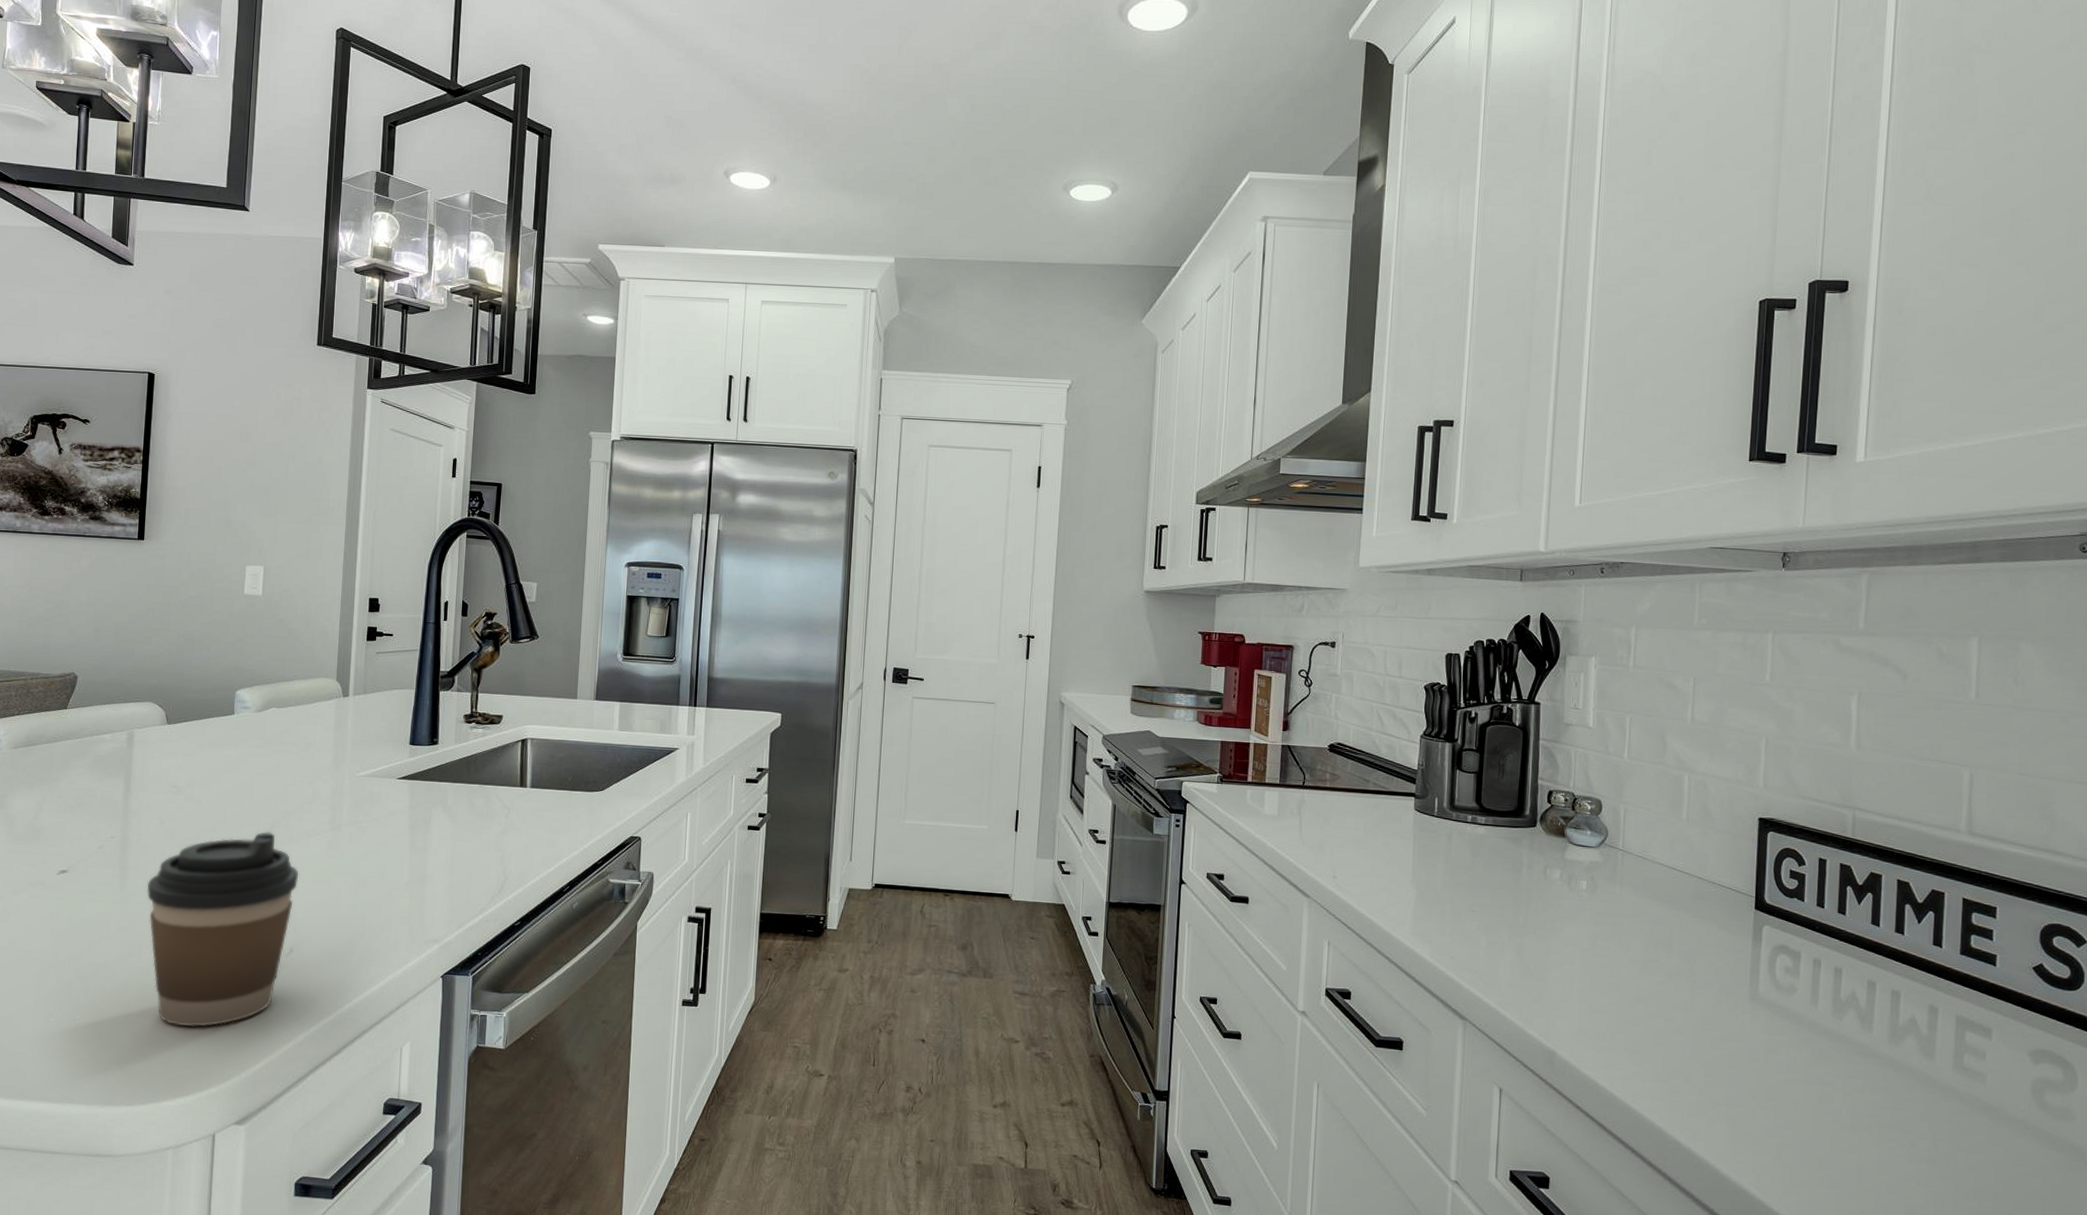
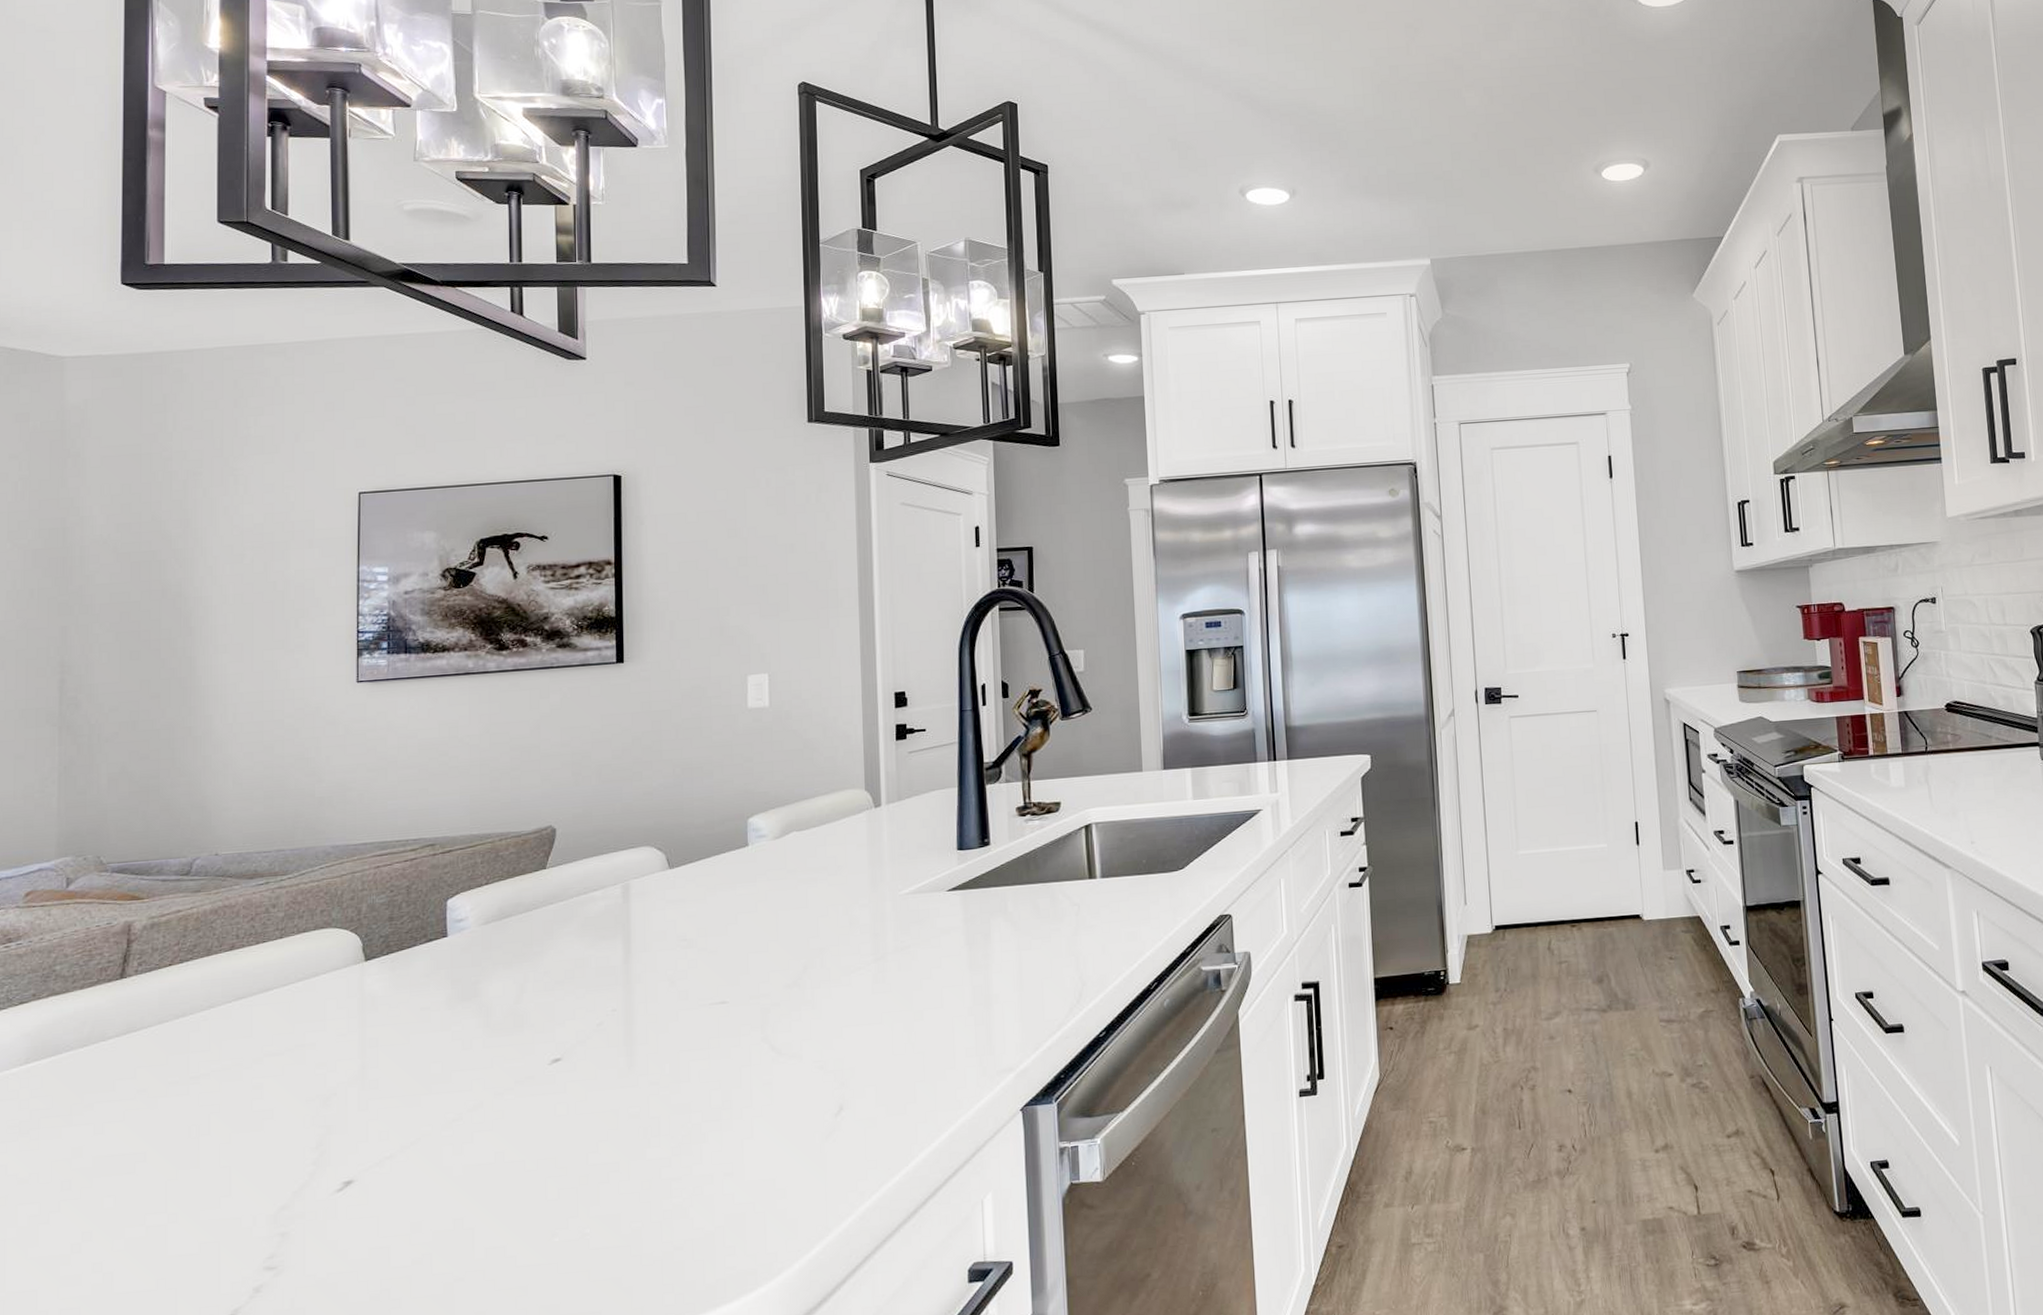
coffee cup: present [146,832,299,1027] -> none [660,974,842,1221]

